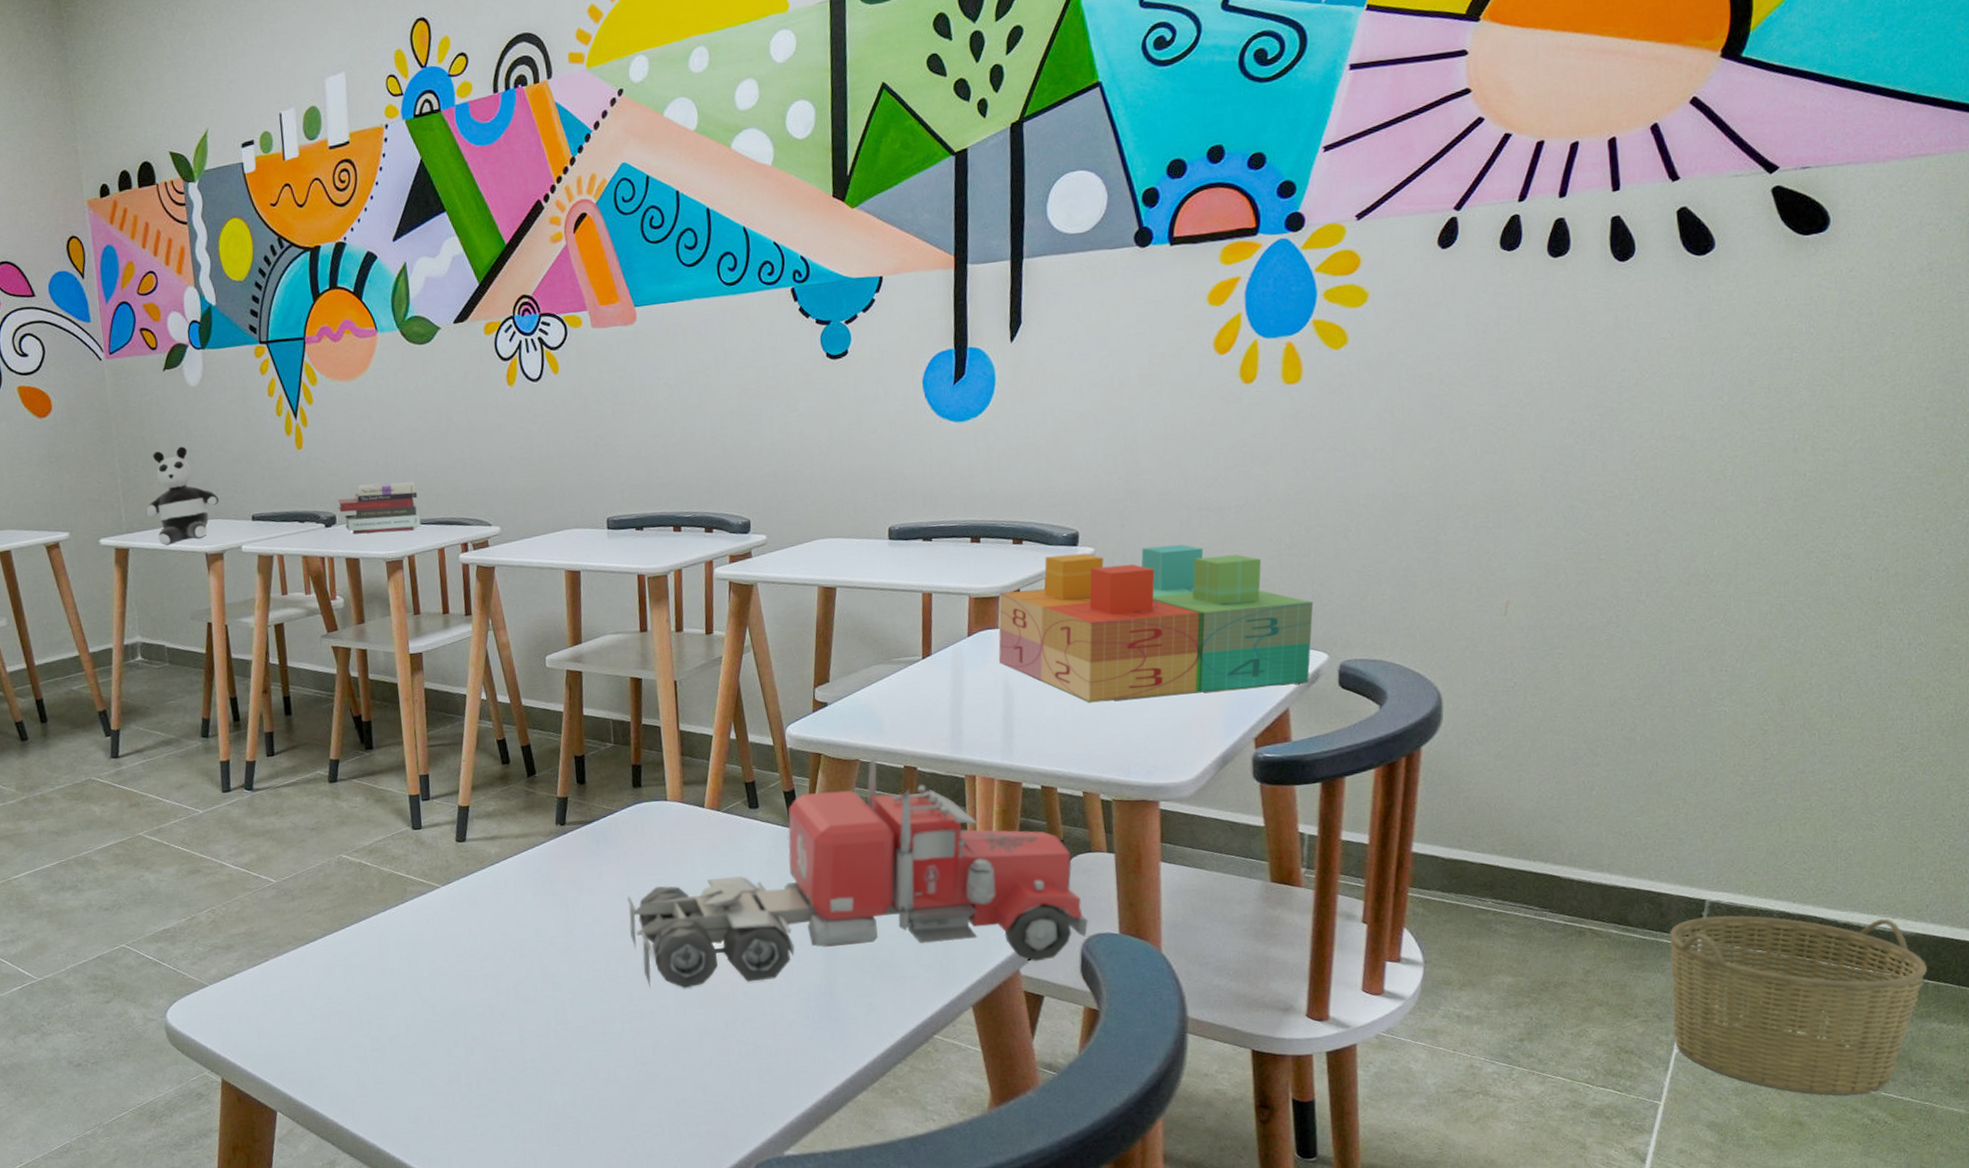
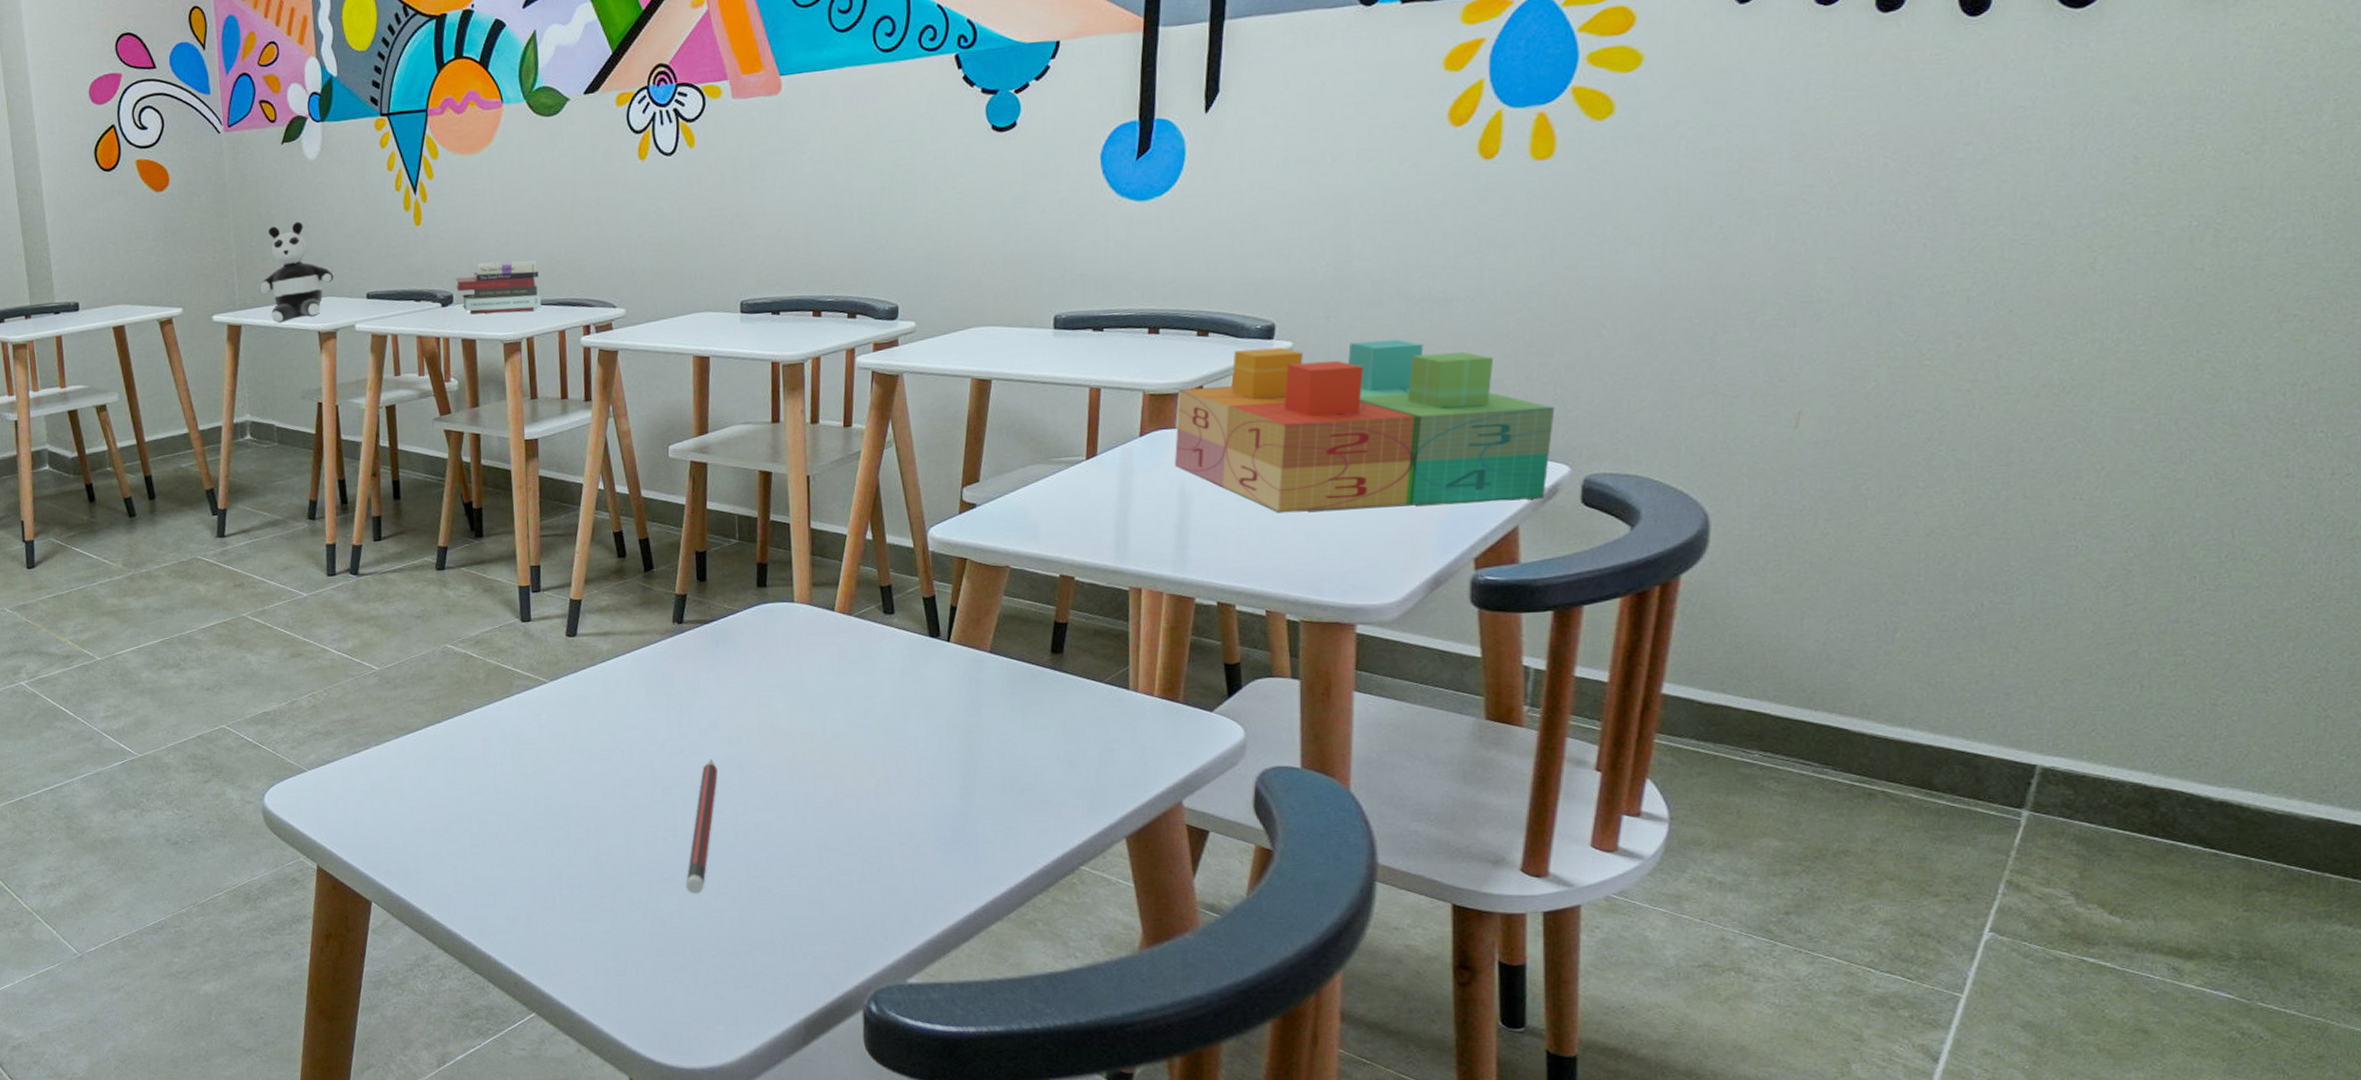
pencil: none [578,953,603,1084] -> present [686,759,718,894]
toy truck: present [627,756,1089,989] -> none [746,563,1265,801]
basket: present [1669,915,1927,1095] -> none [1983,784,2330,1002]

